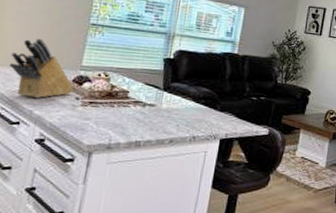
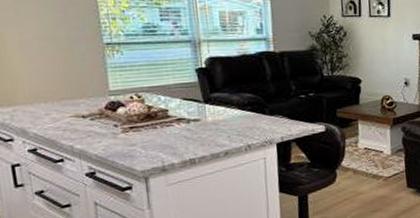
knife block: present [10,38,74,99] -> none [29,68,109,133]

